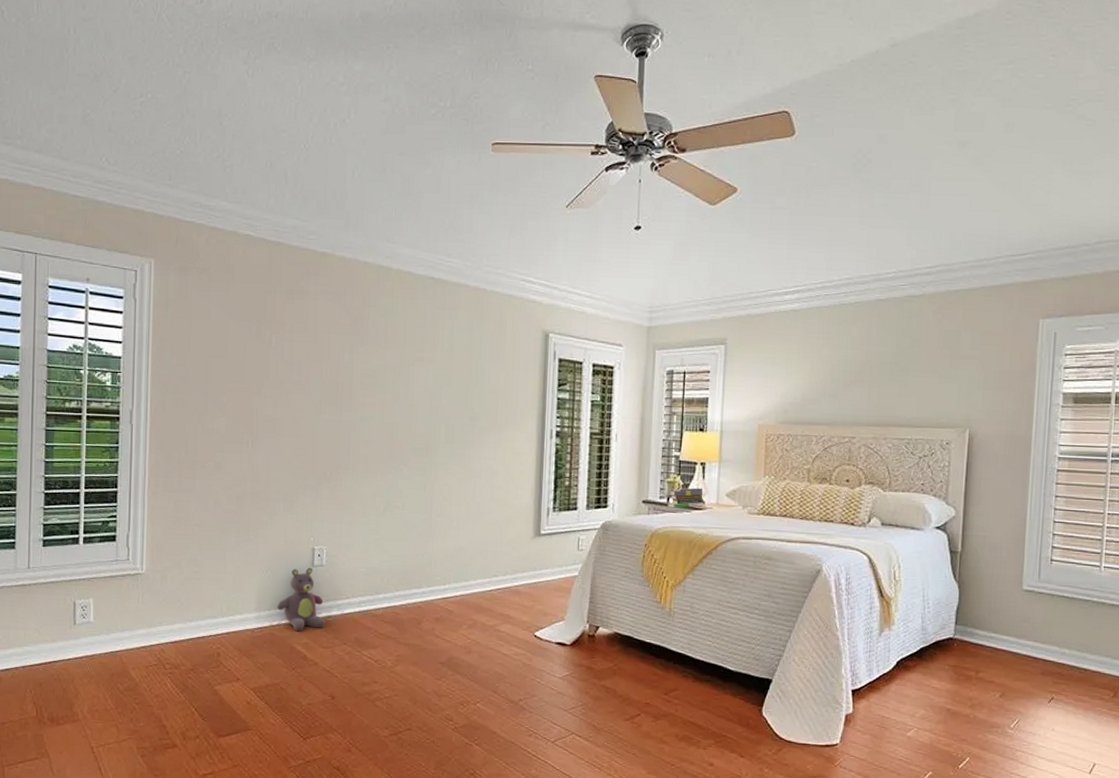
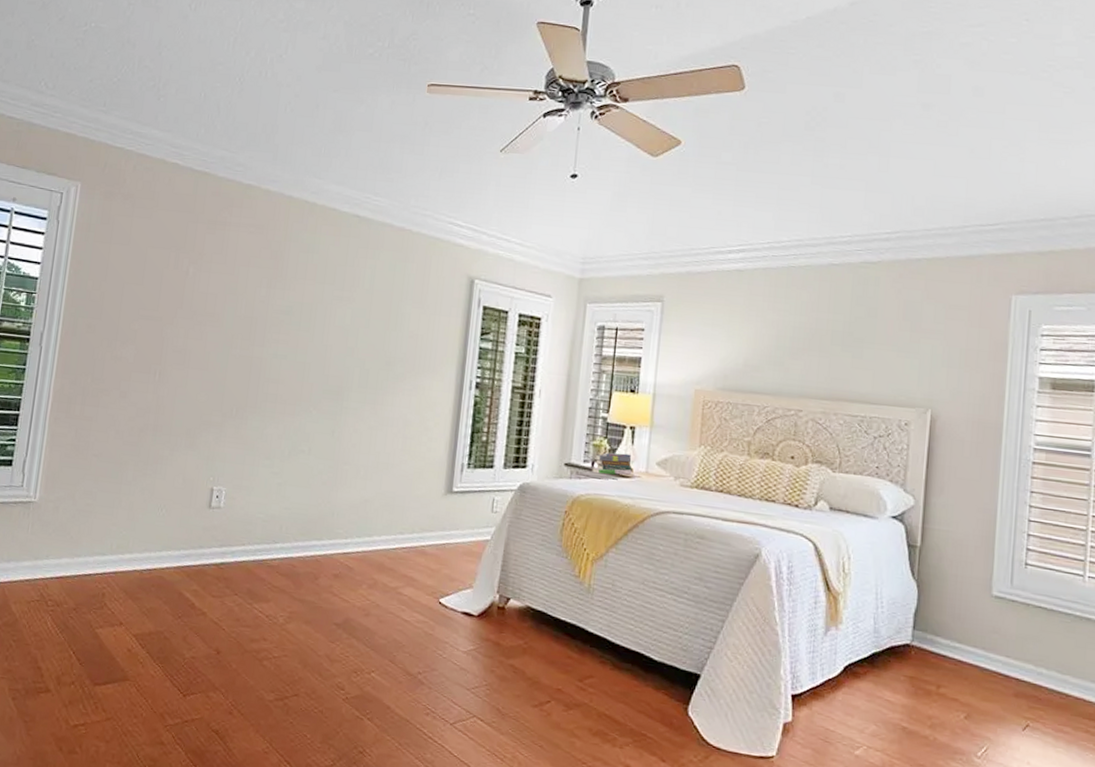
stuffed bear: present [277,567,325,632] -> none [168,508,218,578]

